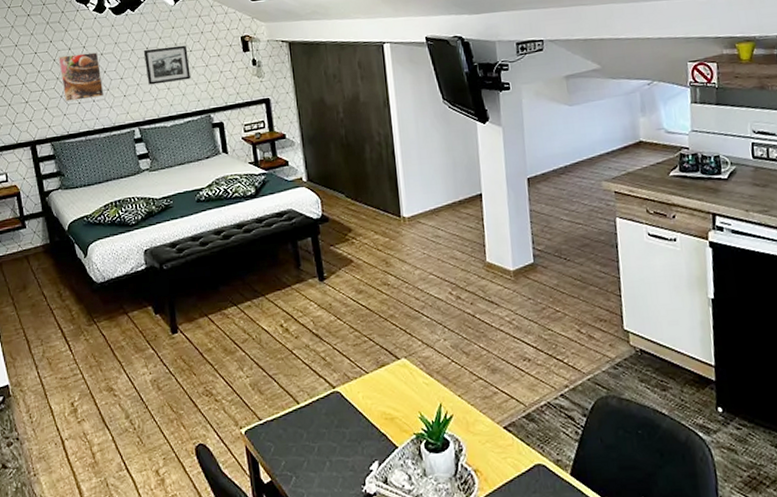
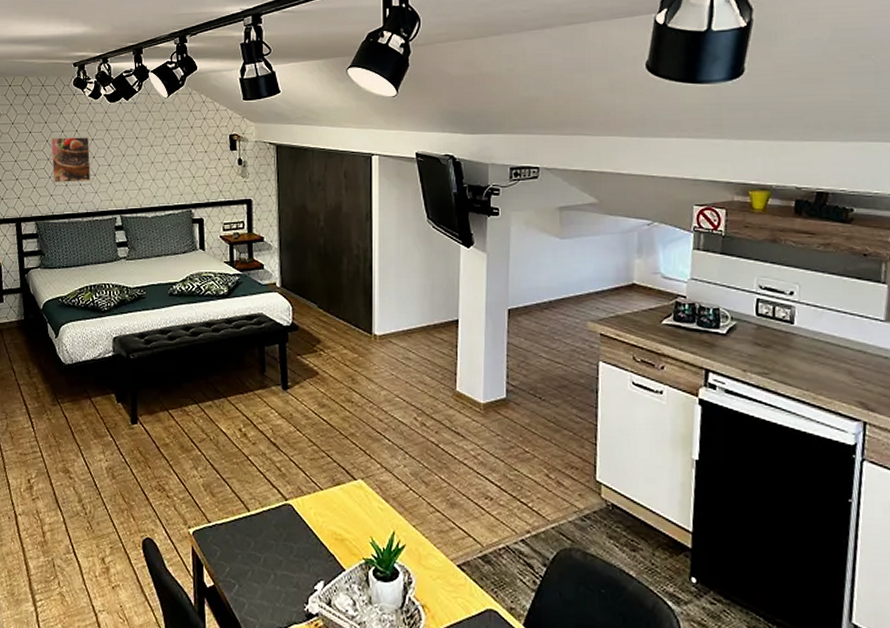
picture frame: present [143,45,191,85] -> none [132,138,176,174]

